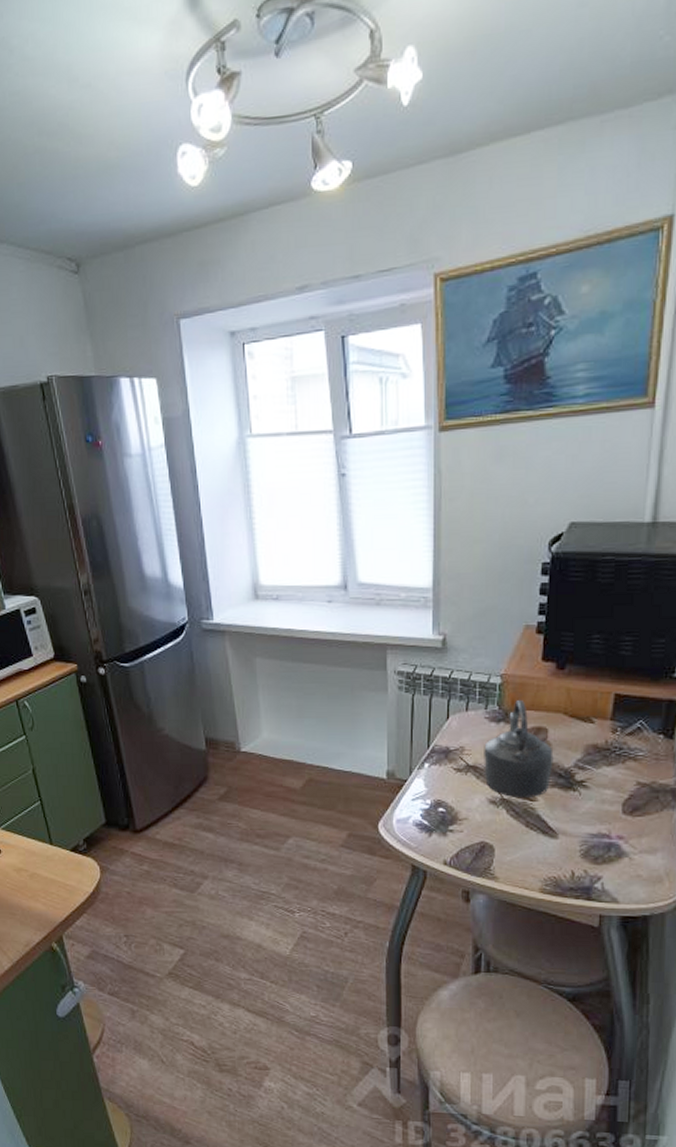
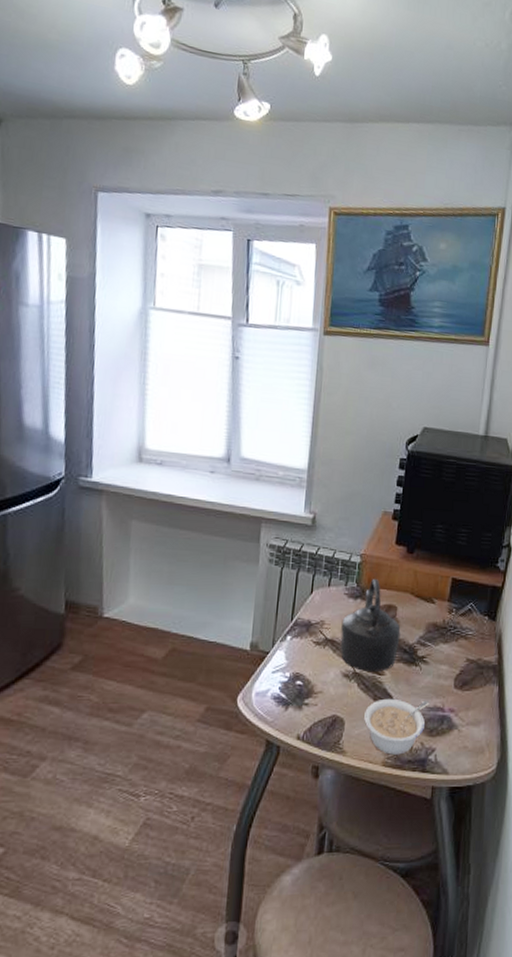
legume: none [516,825,593,882] -> present [364,698,430,755]

